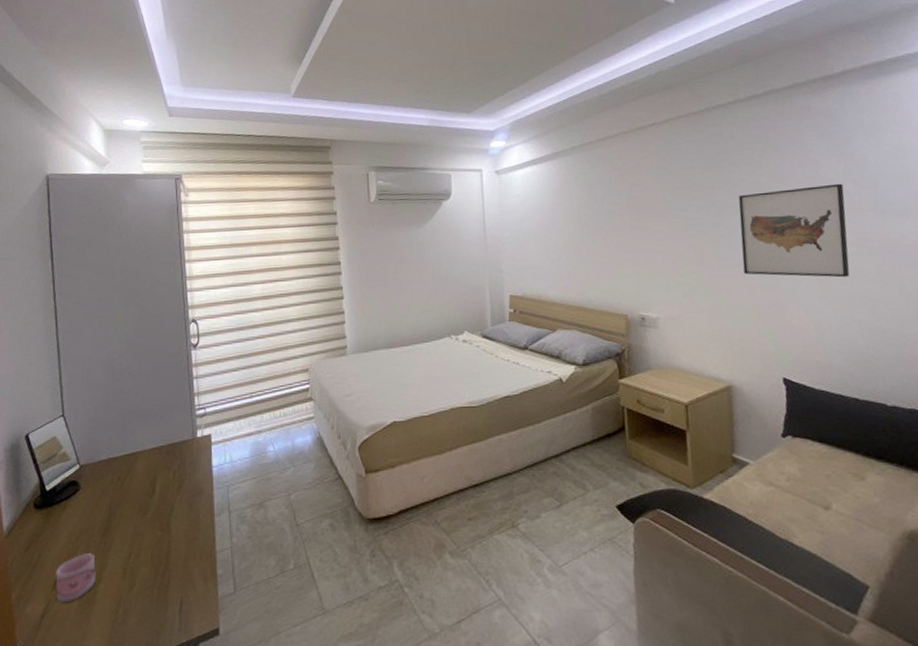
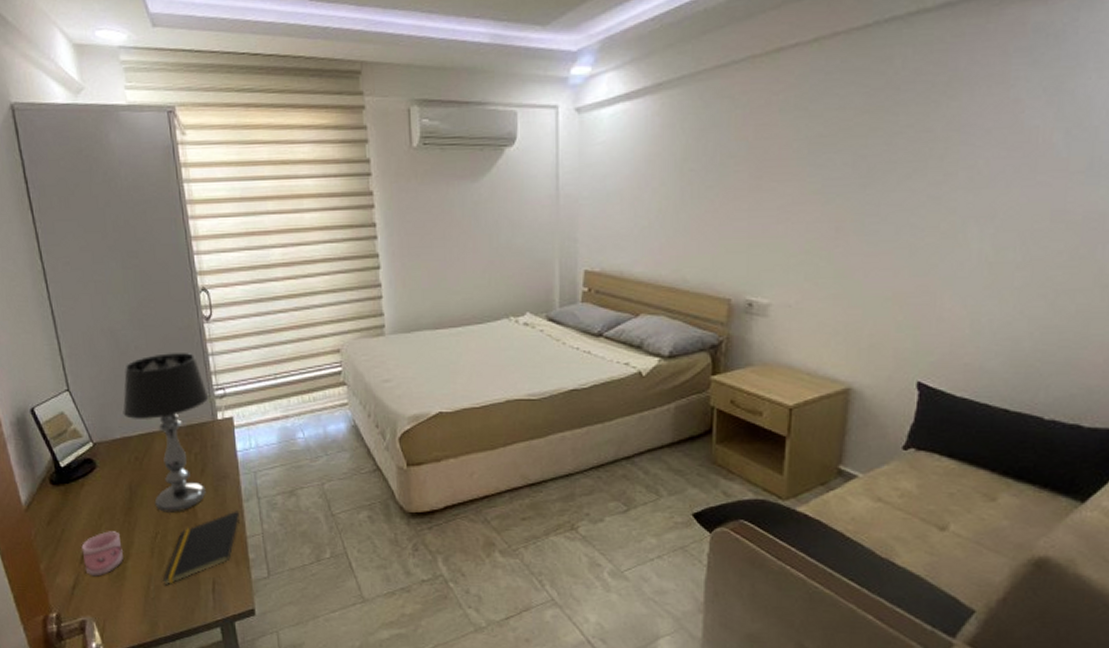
table lamp: none [111,377,191,531] -> present [123,353,209,512]
notepad: none [131,526,210,608] -> present [162,511,240,586]
wall art: present [738,183,850,278] -> none [890,133,1050,261]

